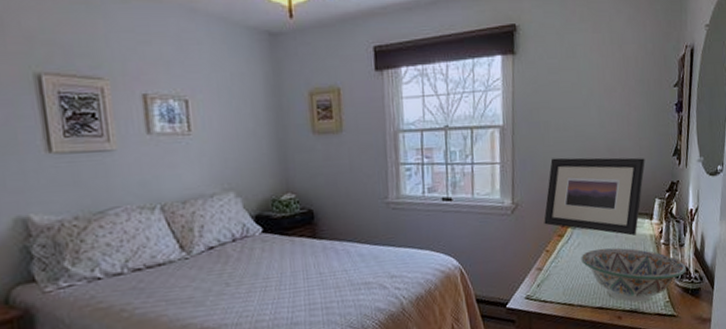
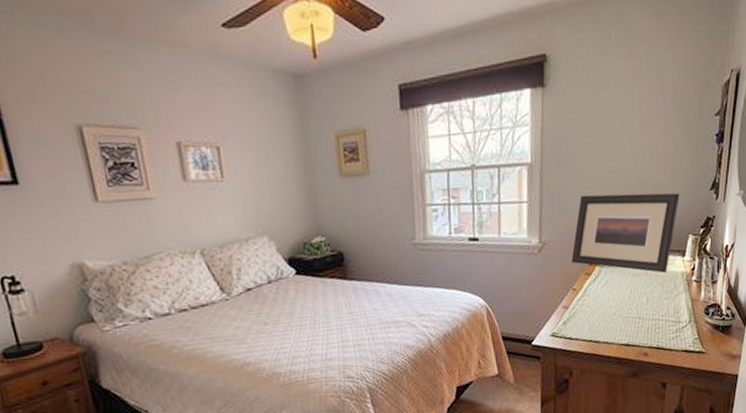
decorative bowl: present [581,247,687,303] -> none [608,285,718,340]

